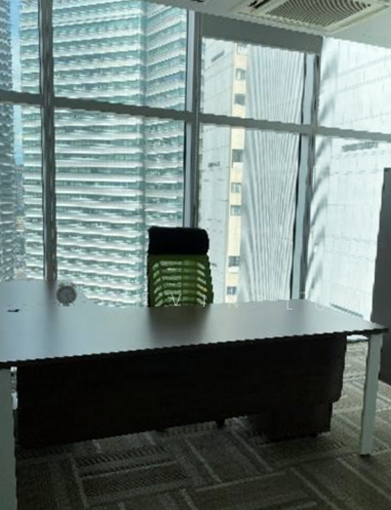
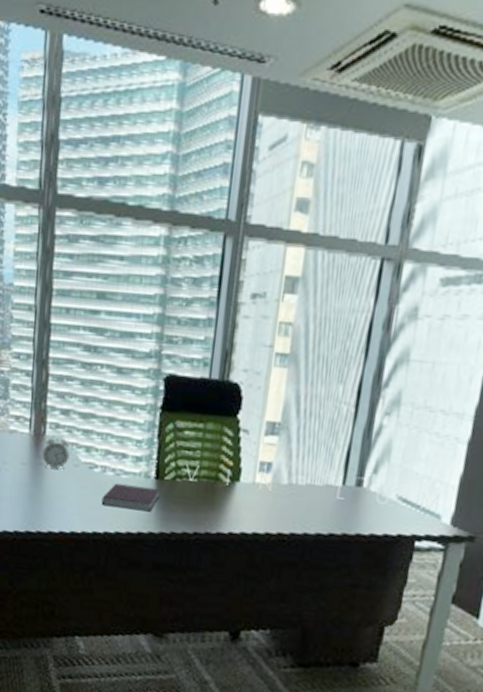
notebook: none [106,313,152,333] -> present [101,483,161,512]

